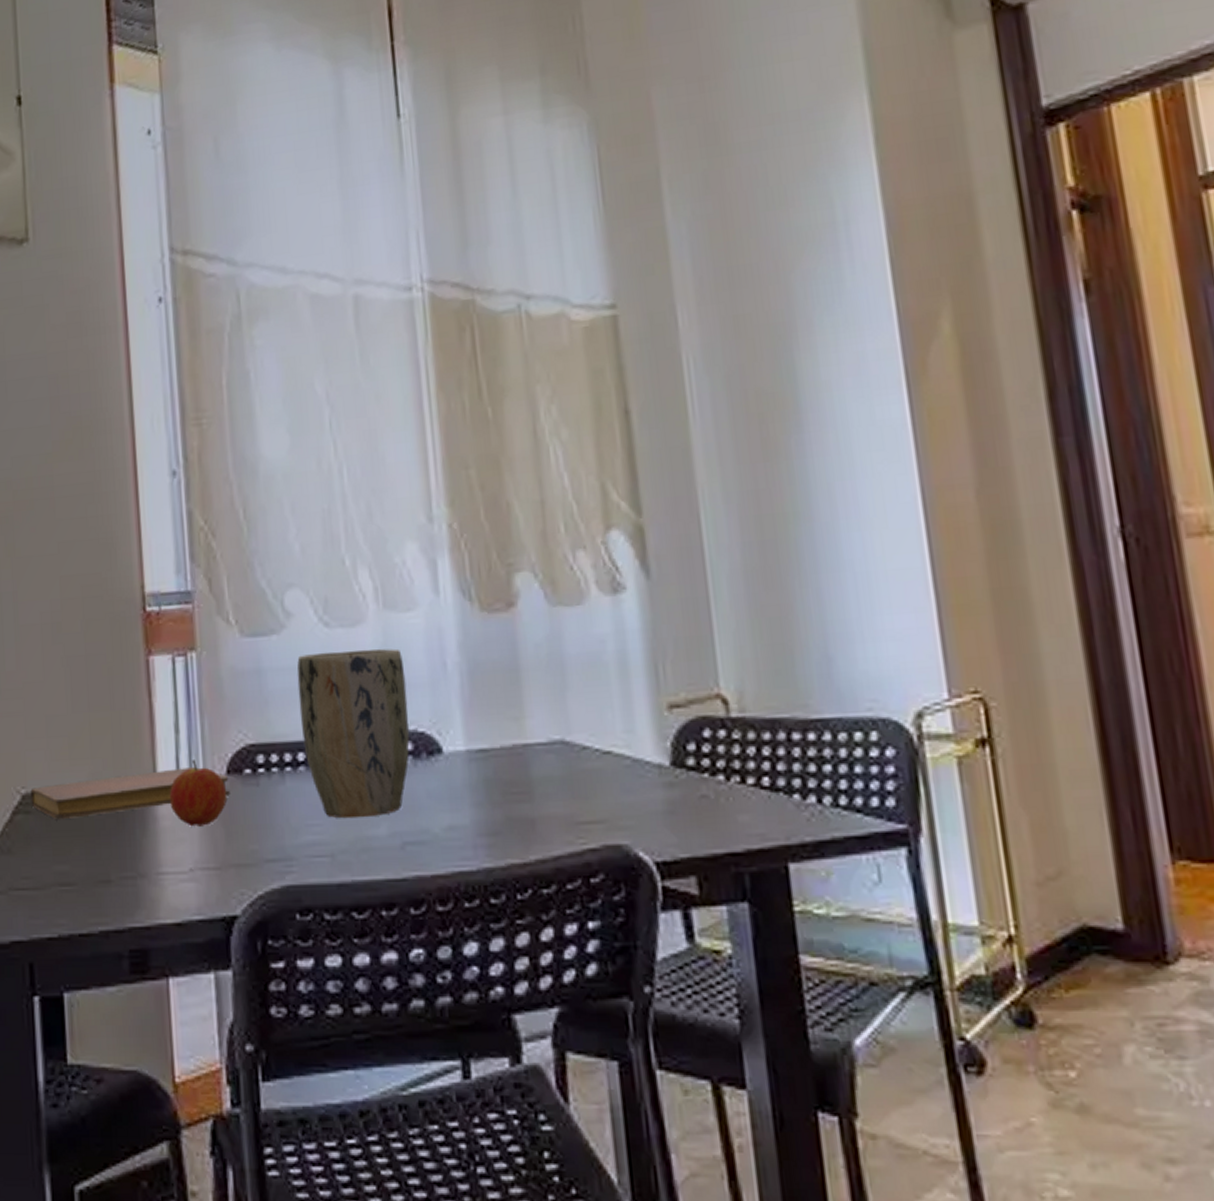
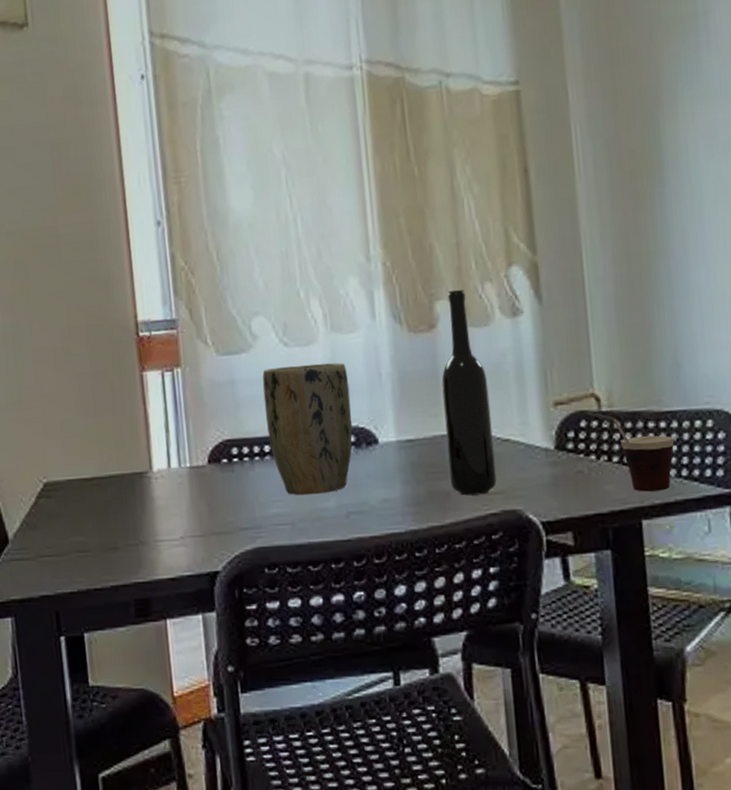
notebook: present [30,766,230,820] -> none [50,458,211,502]
fruit: present [169,760,227,827] -> none [162,453,209,505]
bottle: none [523,559,596,825] -> present [441,290,497,496]
cup: none [708,717,828,825] -> present [585,411,675,492]

